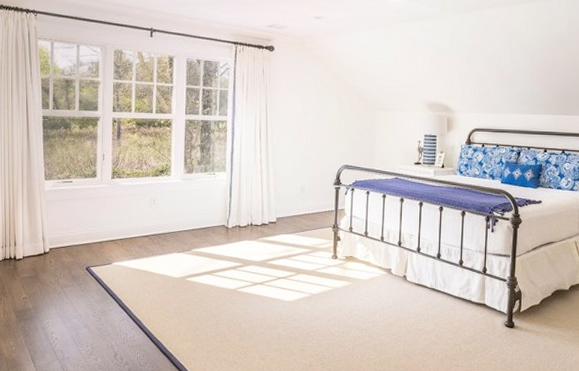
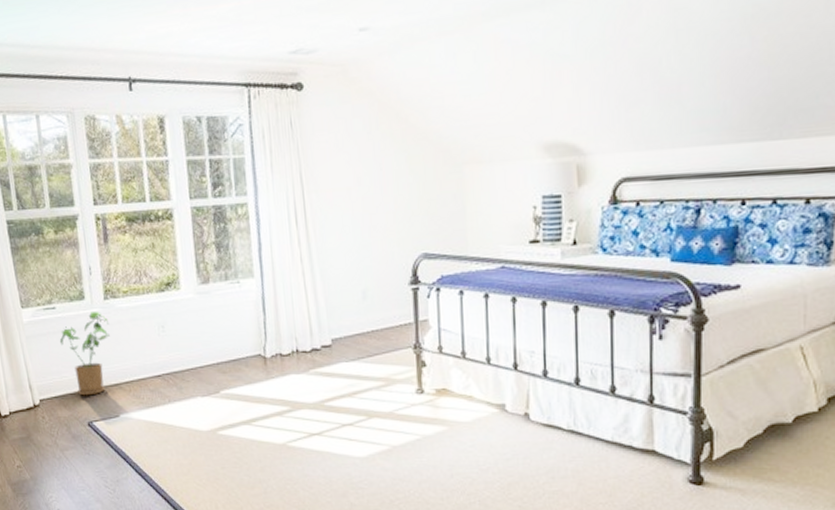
house plant: none [72,187,113,248] -> present [59,312,110,396]

